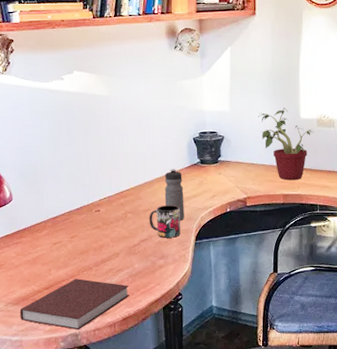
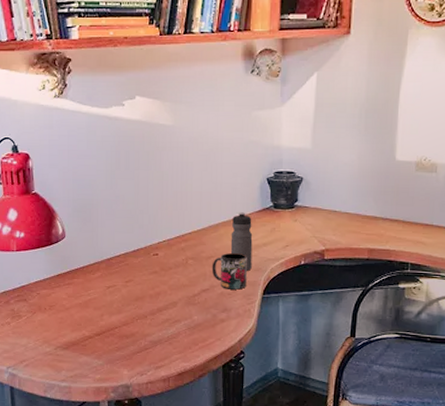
notebook: present [19,278,130,330] -> none [69,327,187,382]
potted plant: present [258,108,314,181] -> none [344,147,412,233]

